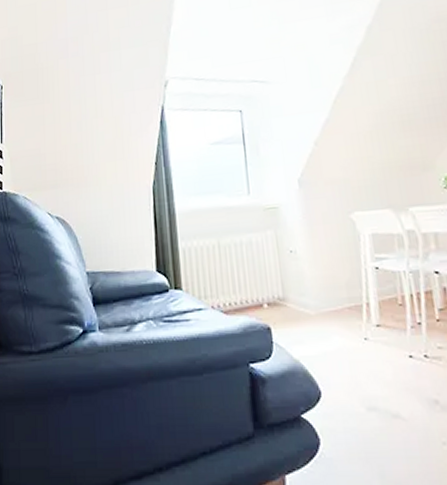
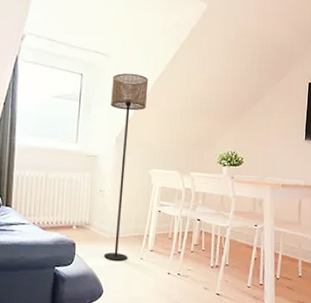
floor lamp: none [279,96,347,346] -> present [104,73,149,261]

